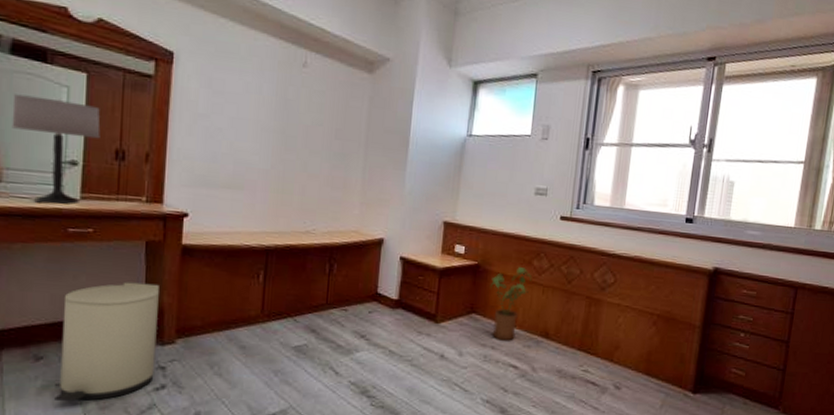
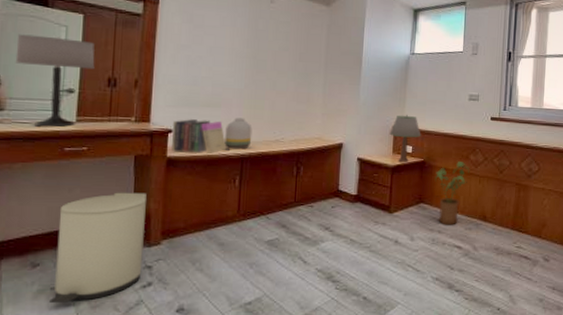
books: none [187,202,250,244] -> present [172,119,227,155]
vase: none [247,203,280,241] -> present [224,118,253,150]
table lamp: none [439,208,476,266] -> present [389,115,421,163]

